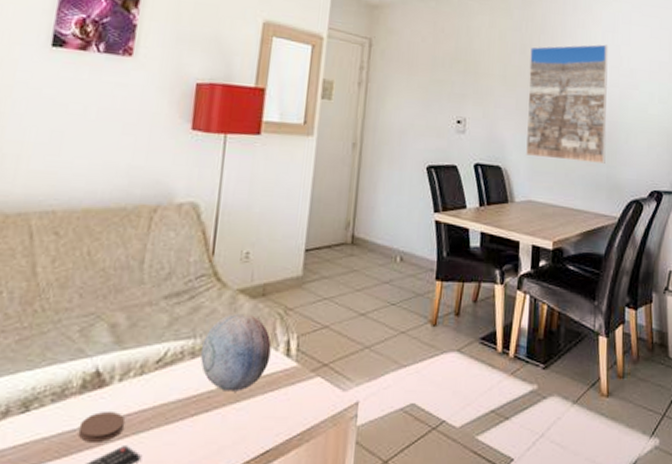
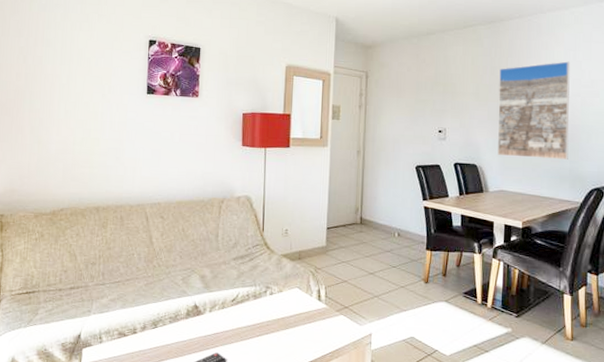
coaster: present [78,412,126,442] -> none [187,331,216,349]
decorative orb: present [200,313,272,391] -> none [260,270,307,322]

